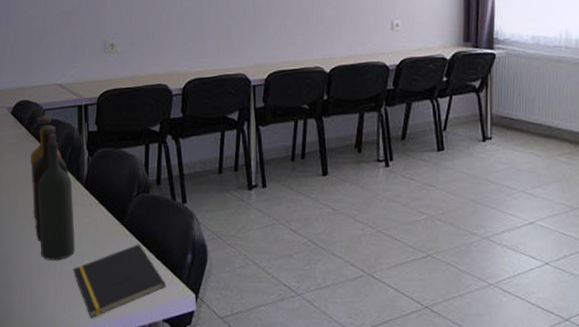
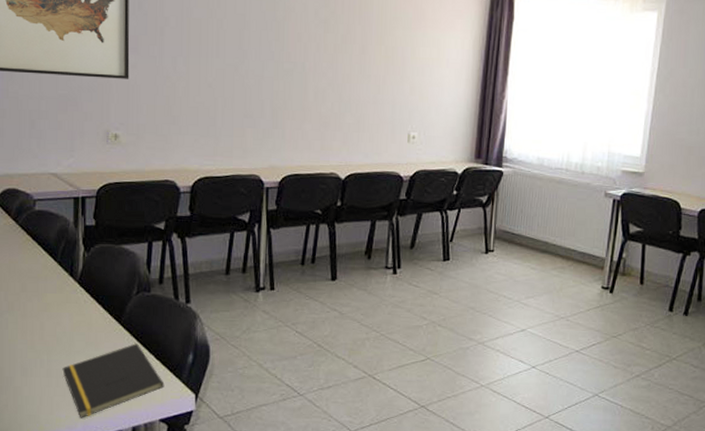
bottle: present [30,115,75,260] -> none [17,206,66,359]

